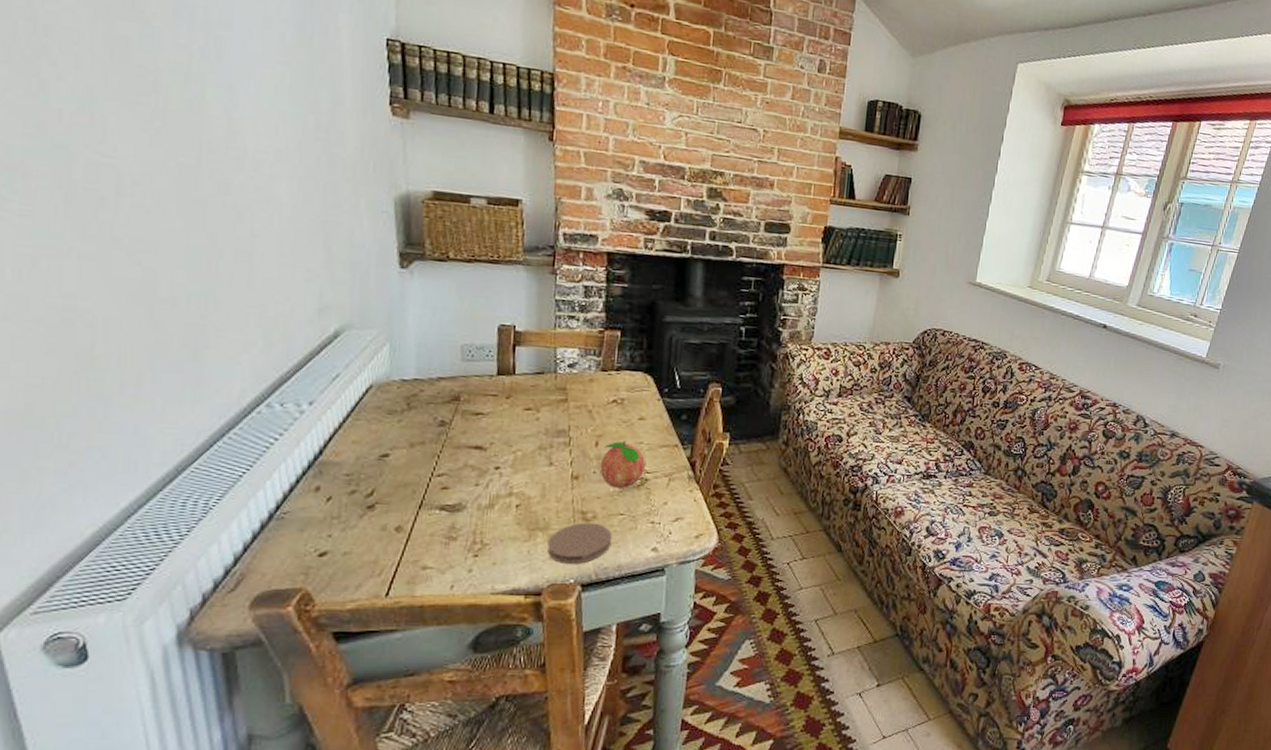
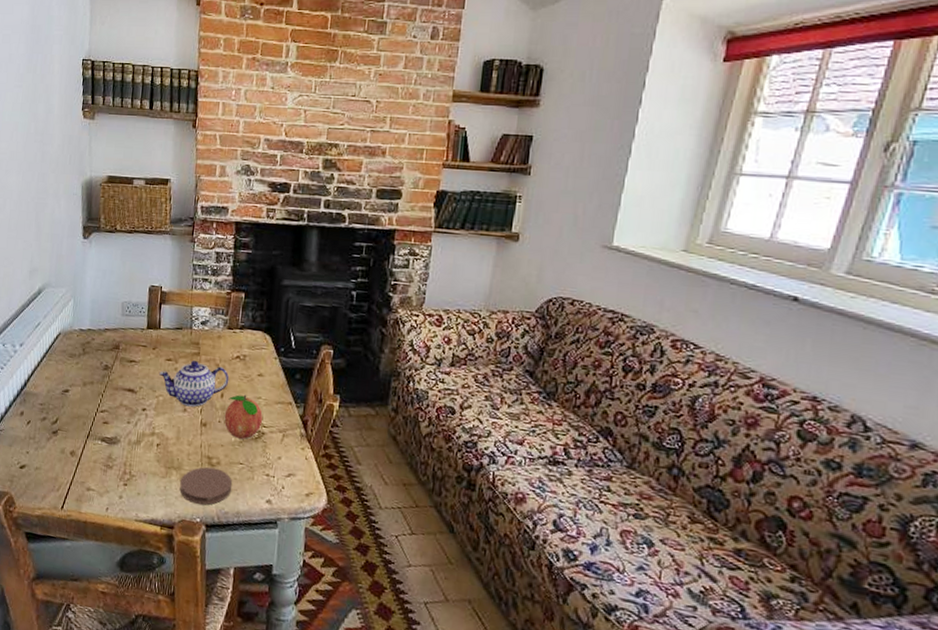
teapot: none [516,407,605,460] -> present [159,360,229,408]

